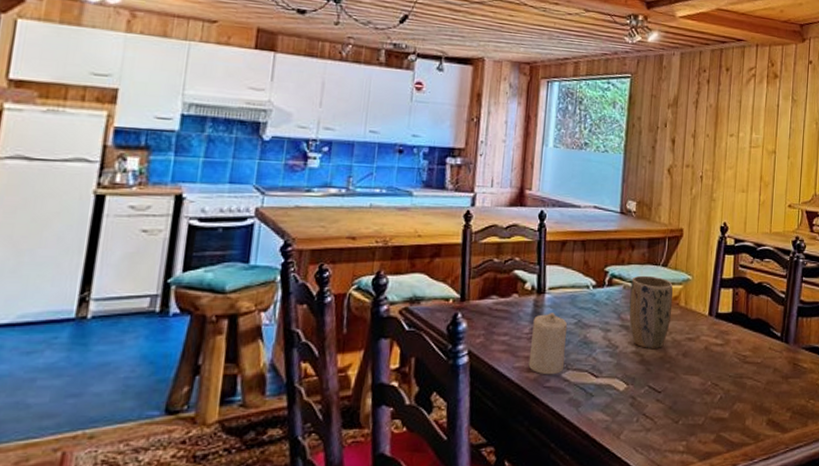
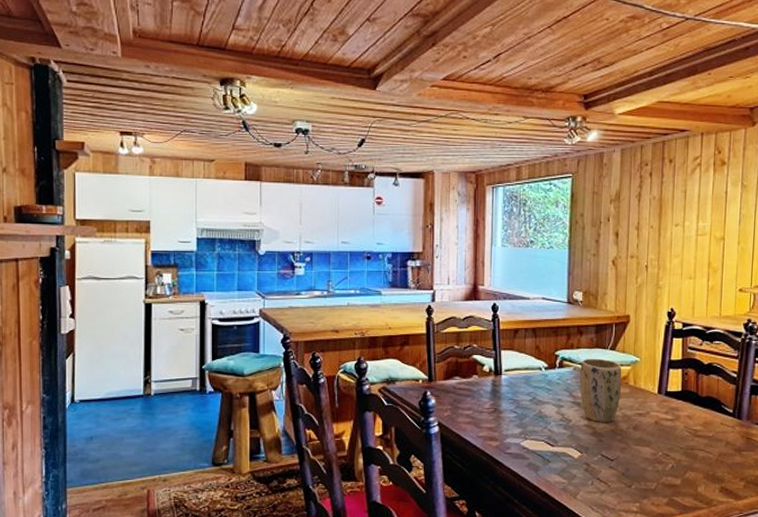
candle: present [528,313,568,375] -> none [491,391,524,444]

